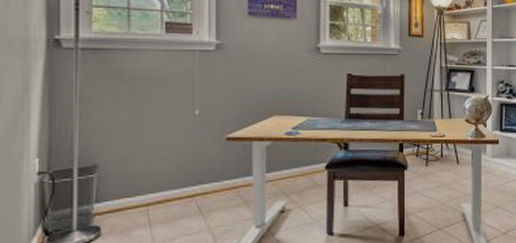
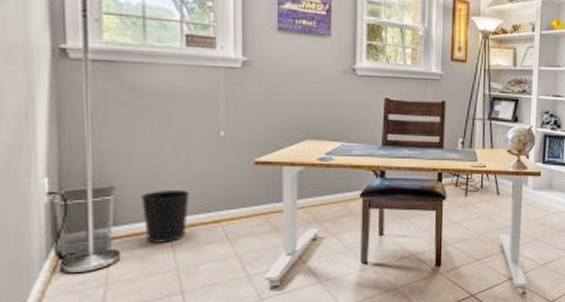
wastebasket: none [121,167,167,219] -> present [140,190,190,243]

